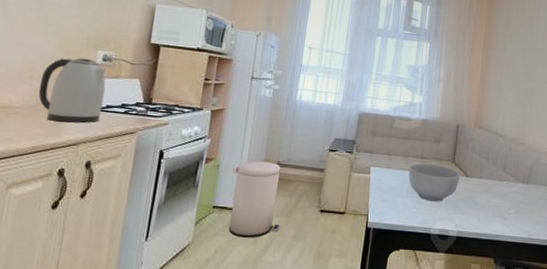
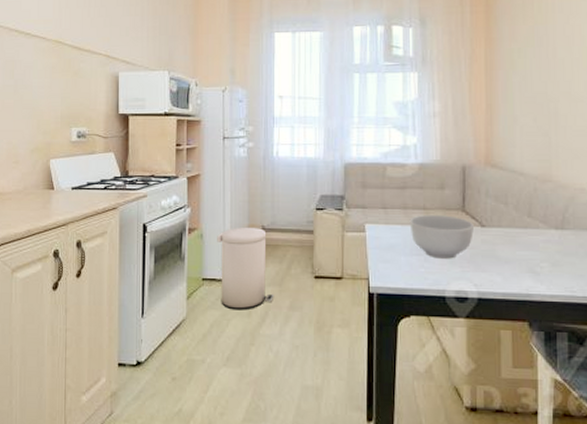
kettle: present [38,57,106,123] -> none [25,137,84,203]

